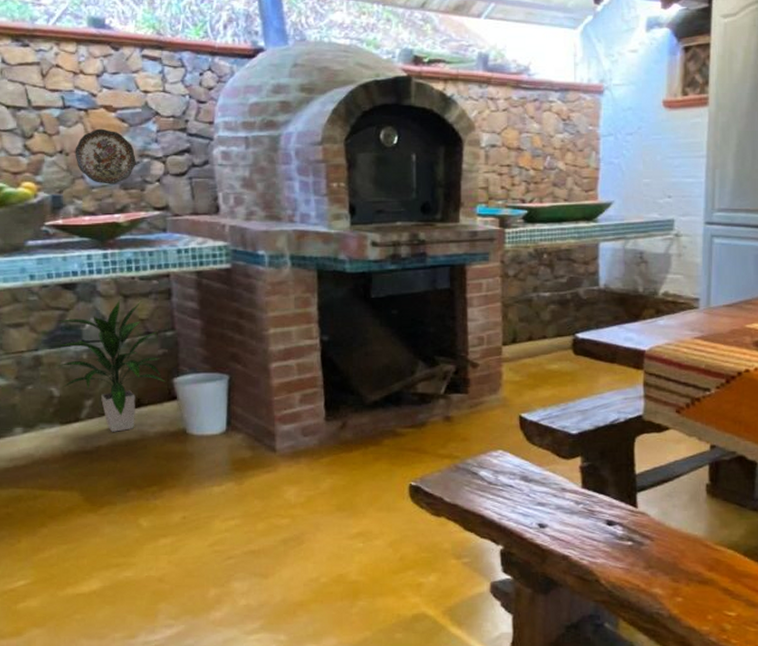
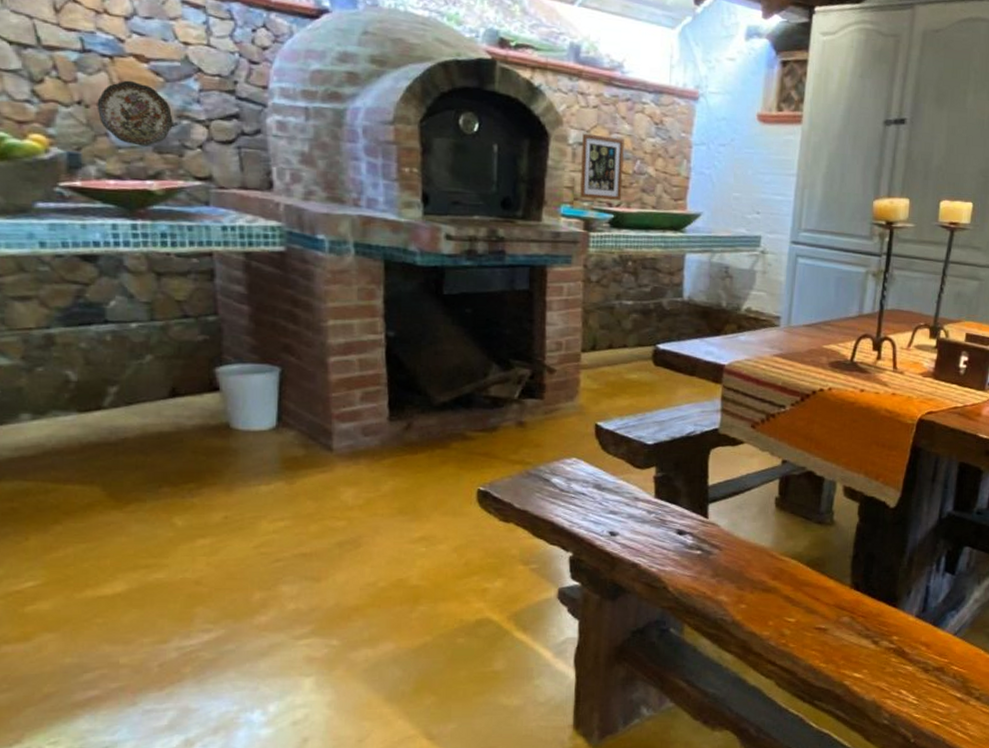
indoor plant: present [57,300,166,432] -> none [73,278,207,423]
picture frame: none [494,135,534,197] -> present [580,133,624,201]

